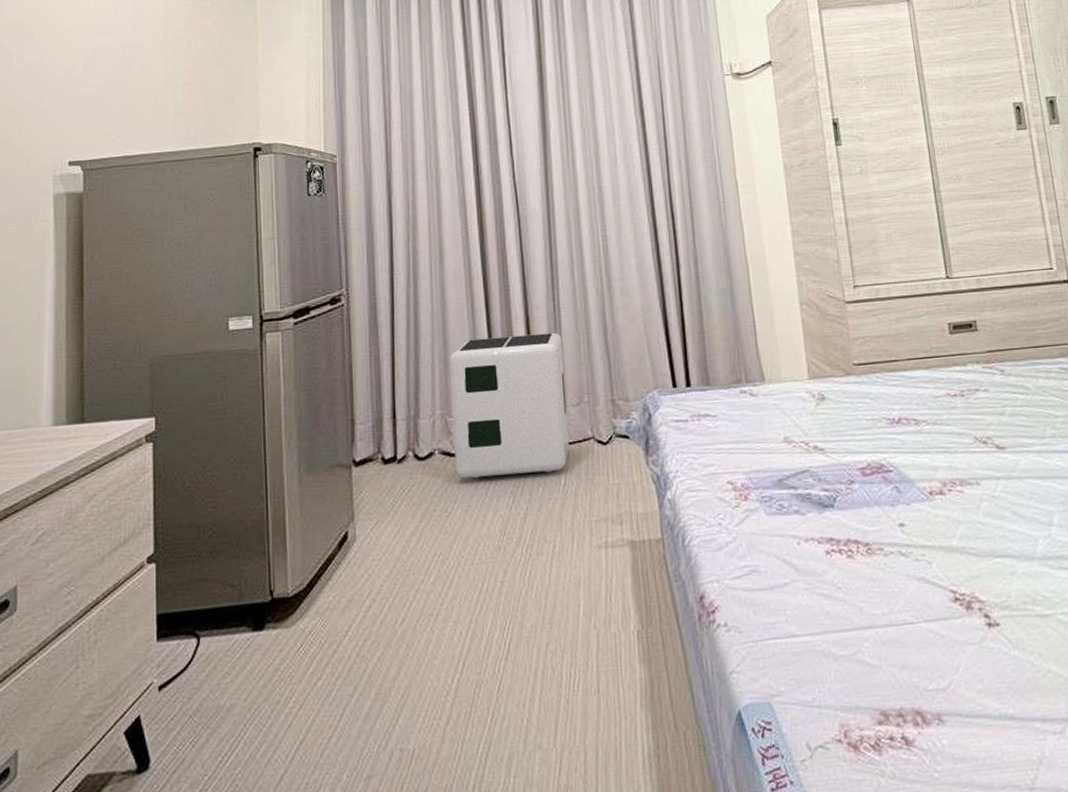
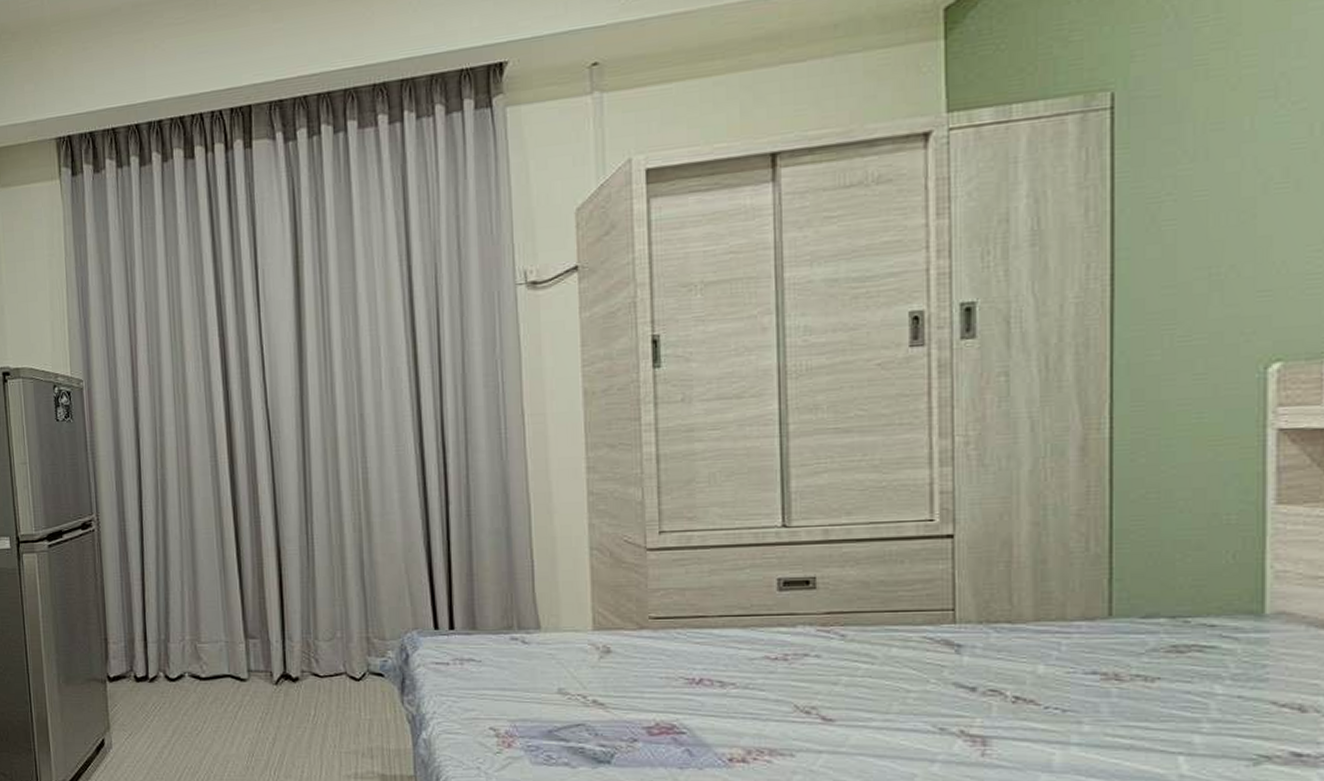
air purifier: present [449,332,569,479] -> none [198,566,320,703]

